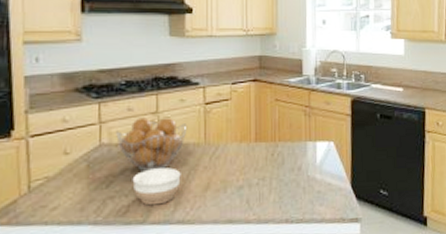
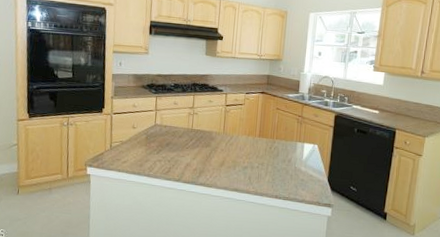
fruit basket: present [116,117,188,172] -> none [165,110,213,147]
bowl: present [132,167,181,206] -> none [173,145,206,171]

